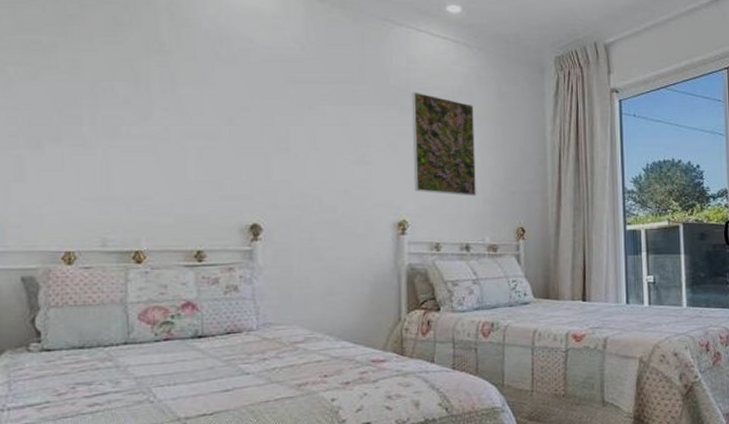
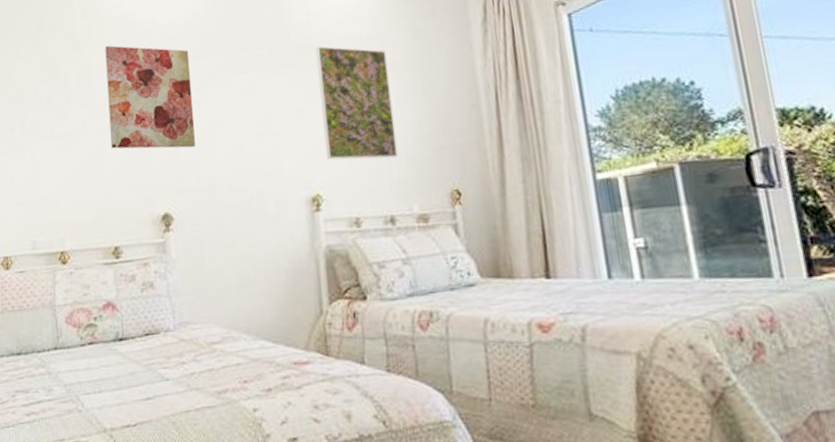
wall art: none [195,54,290,166] -> present [105,45,195,149]

